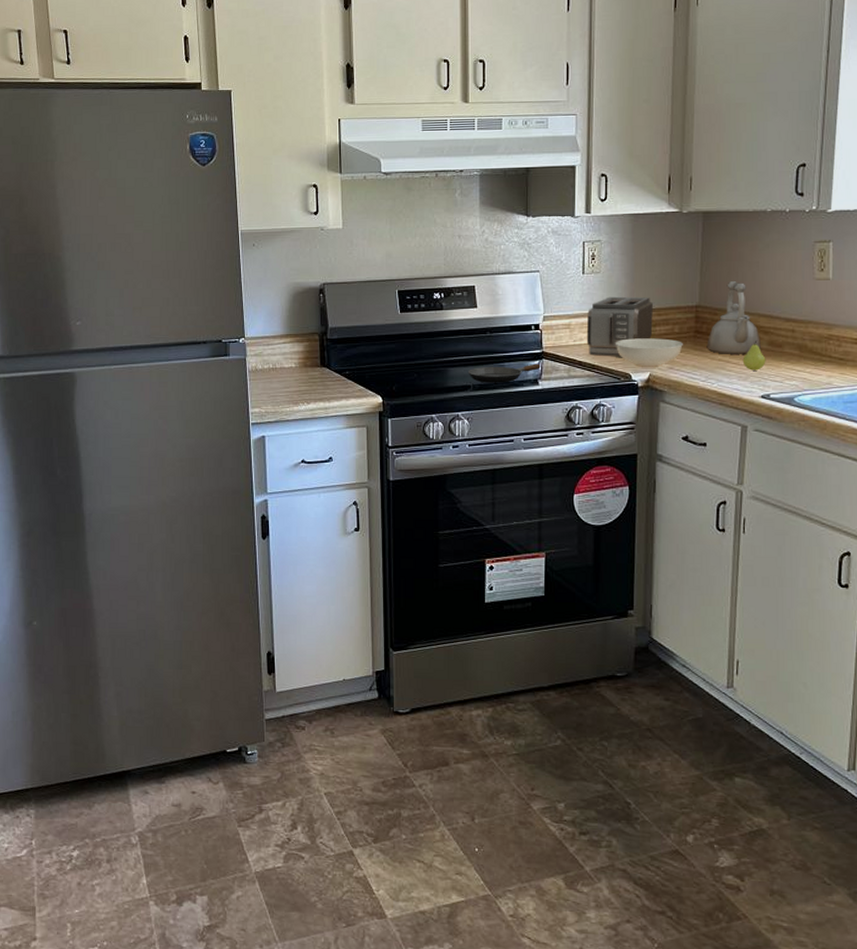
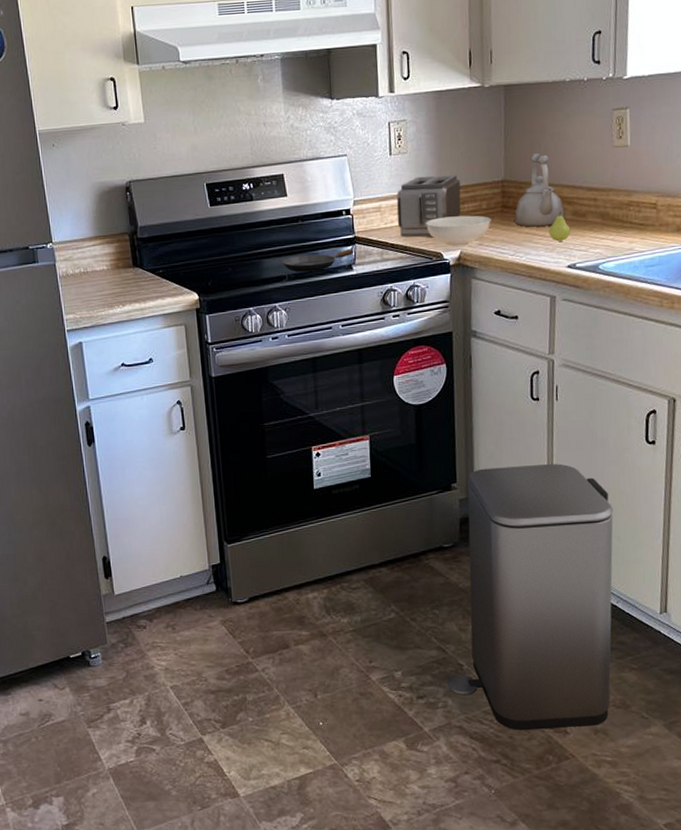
pedal bin: none [612,597,801,886] -> present [446,463,614,730]

